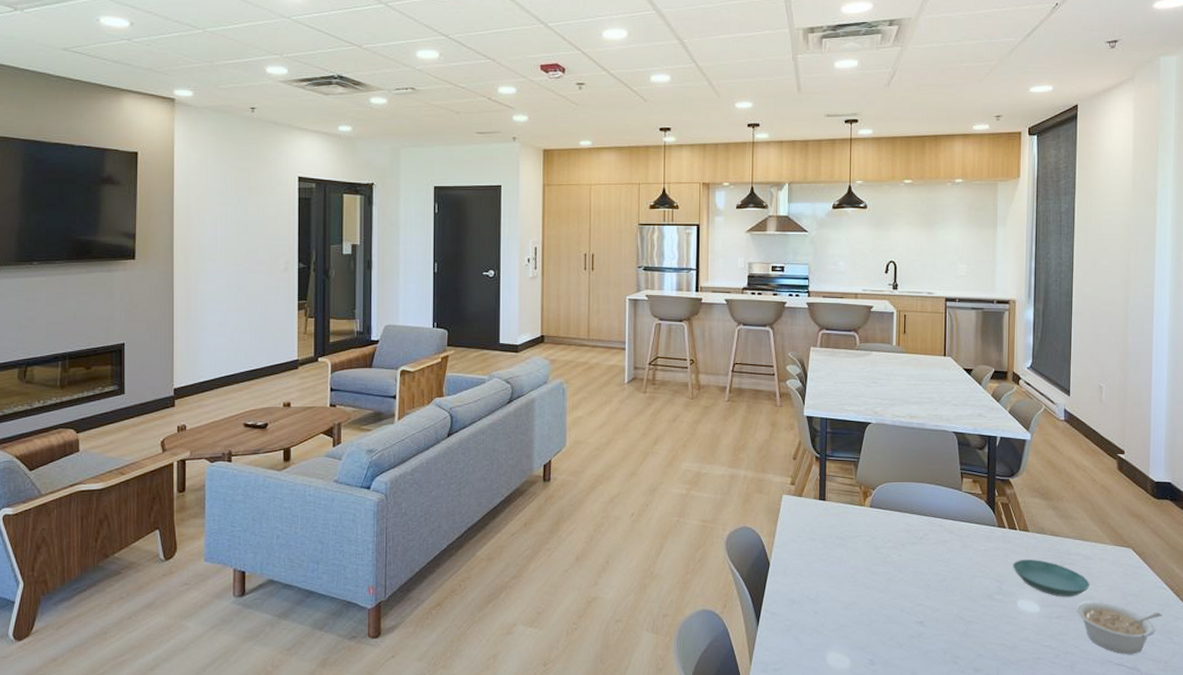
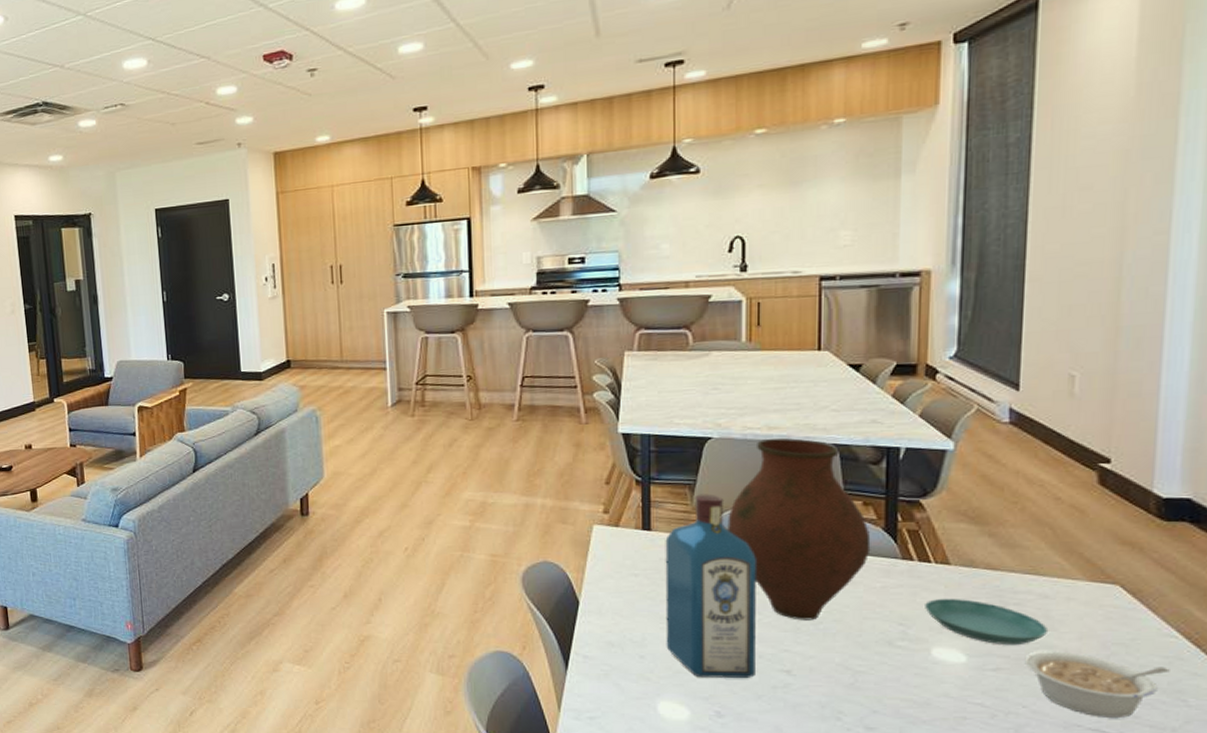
liquor: none [834,470,900,630] -> present [665,494,756,678]
vase: none [881,426,978,579] -> present [728,438,871,620]

